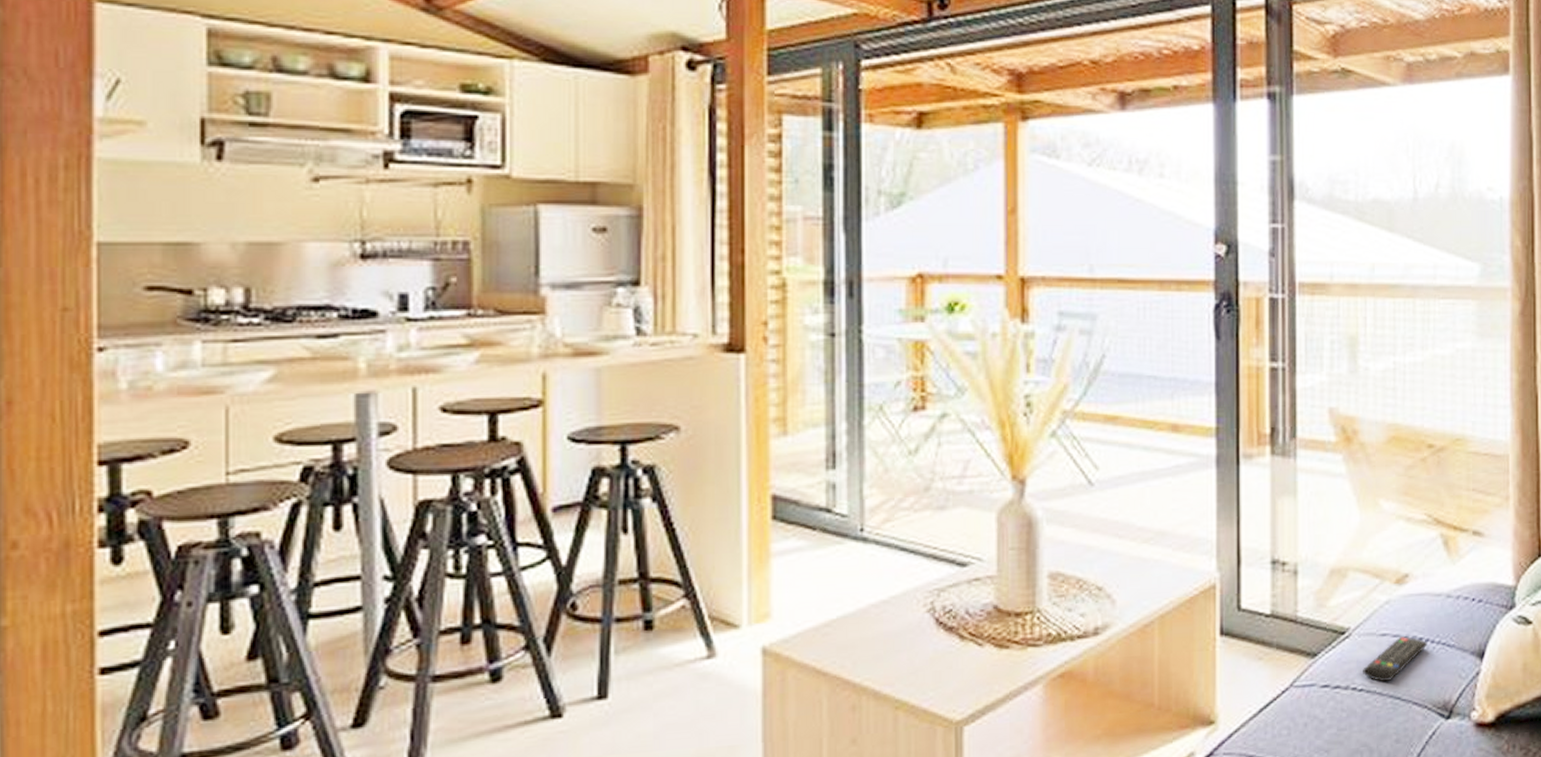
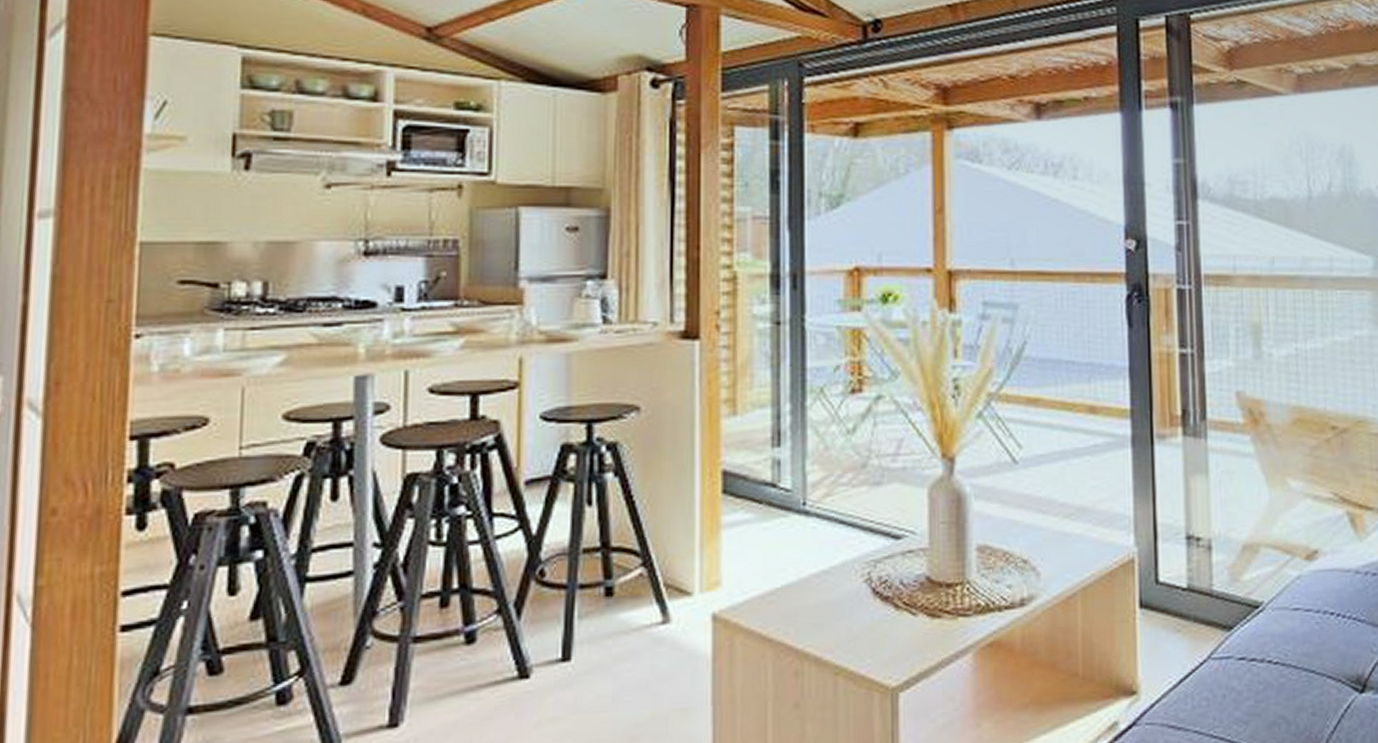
remote control: present [1363,636,1427,682] -> none [1277,611,1339,656]

